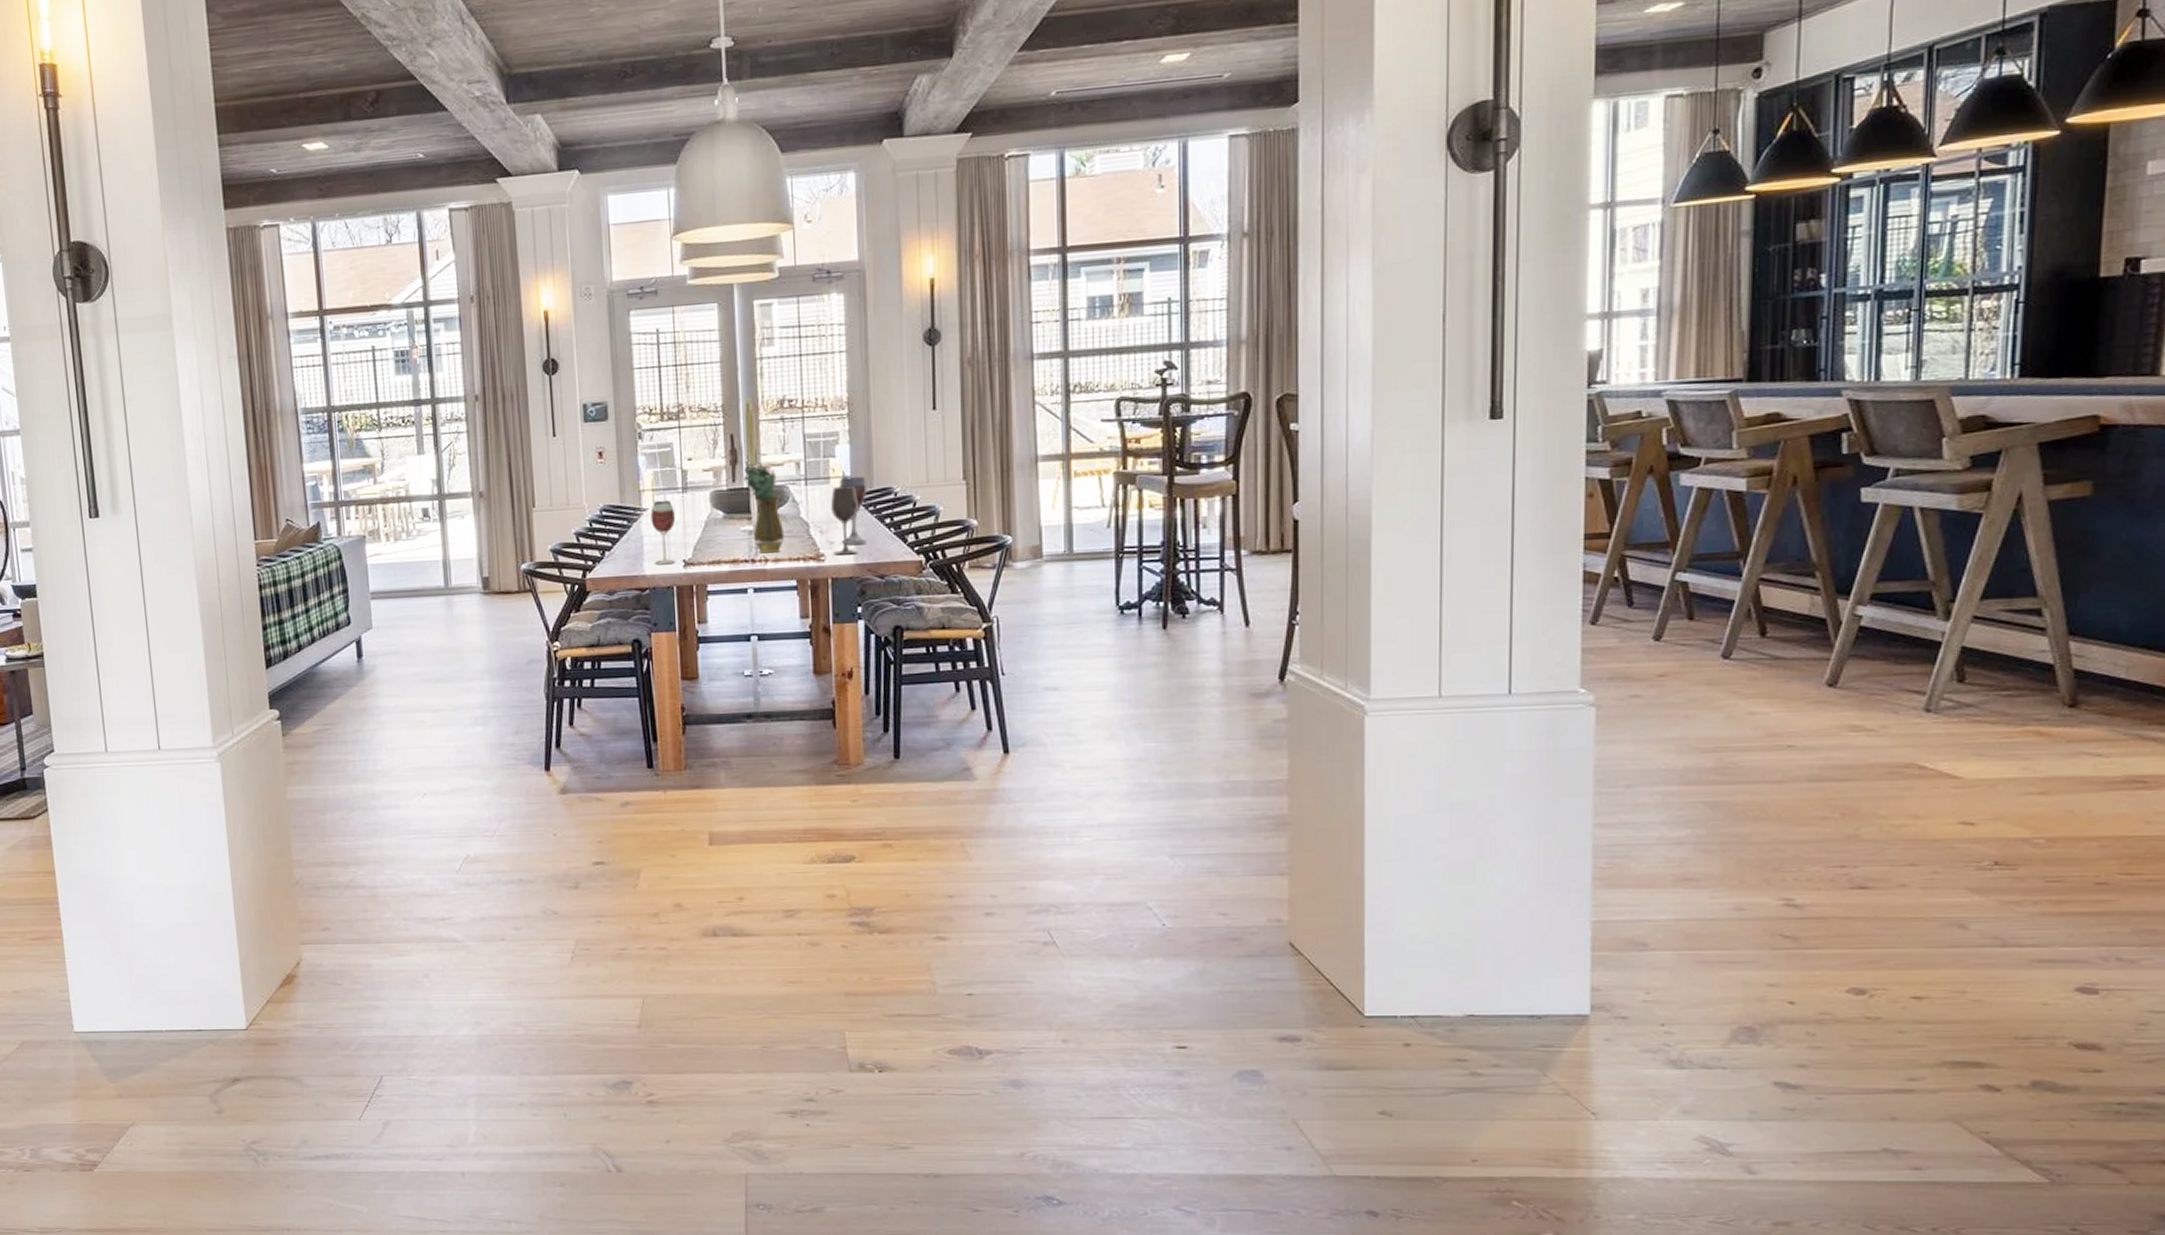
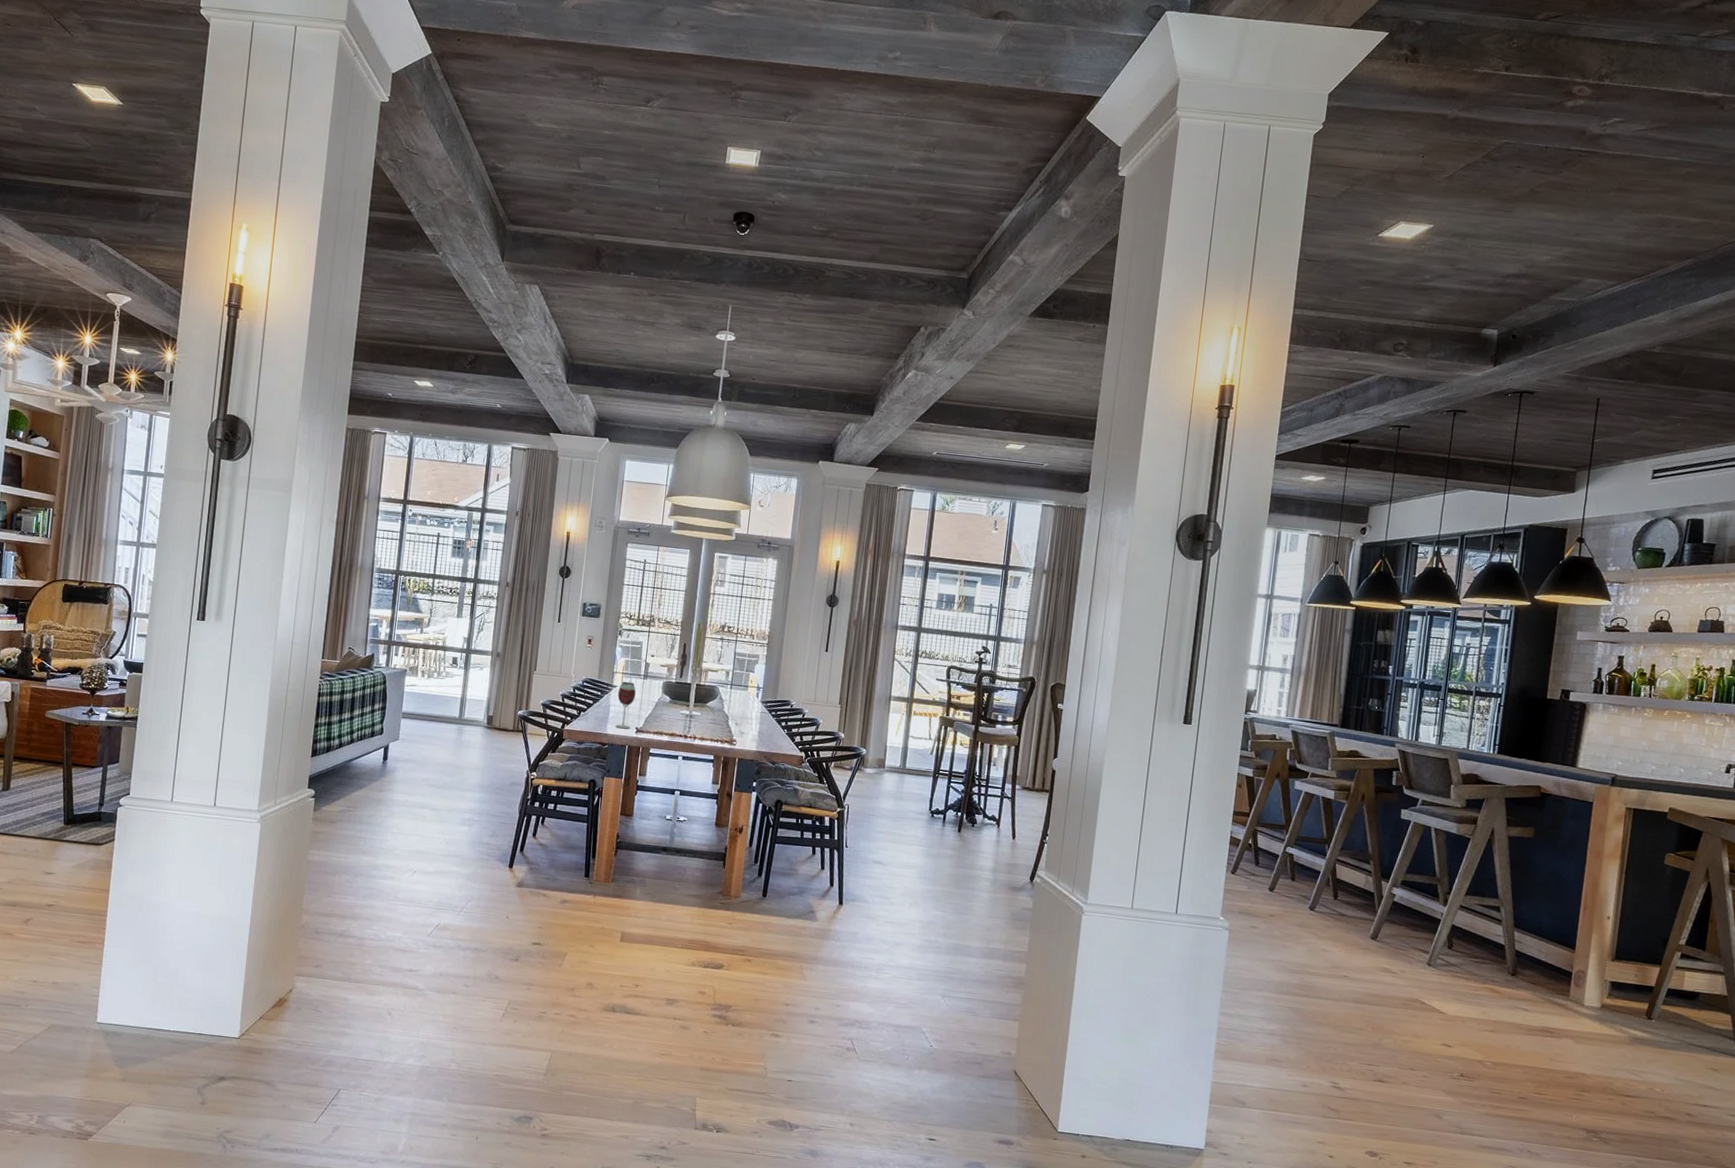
vase: present [743,462,785,554] -> none [688,665,712,734]
wine glass: present [830,485,858,555] -> none [742,693,765,744]
cup: present [840,476,867,544] -> none [749,687,773,737]

